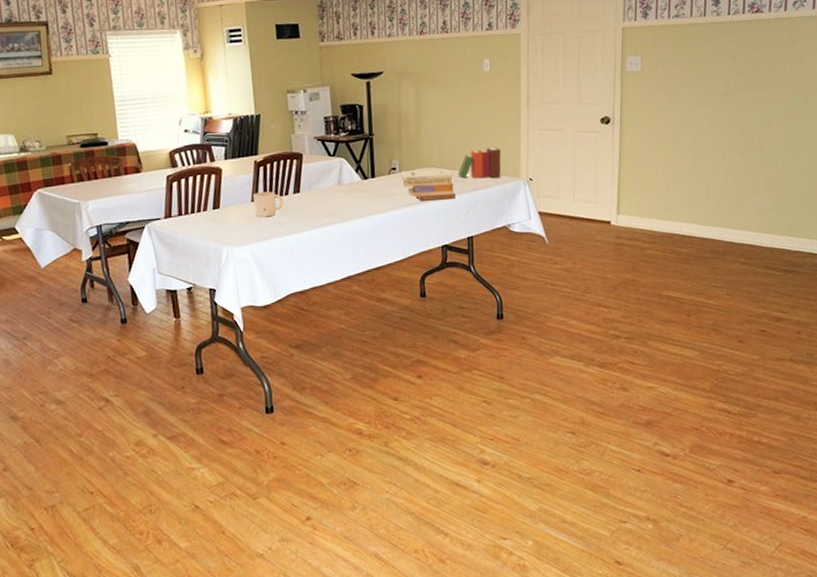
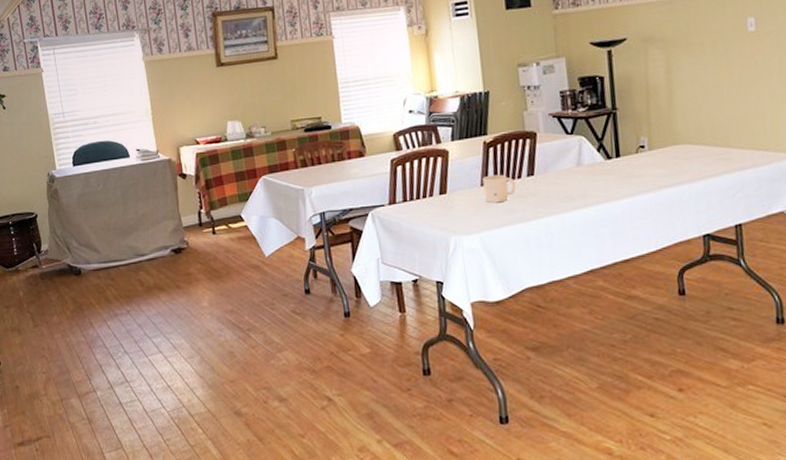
books: present [400,168,456,202] -> none [650,145,718,185]
books: present [457,147,502,179] -> none [719,118,775,157]

